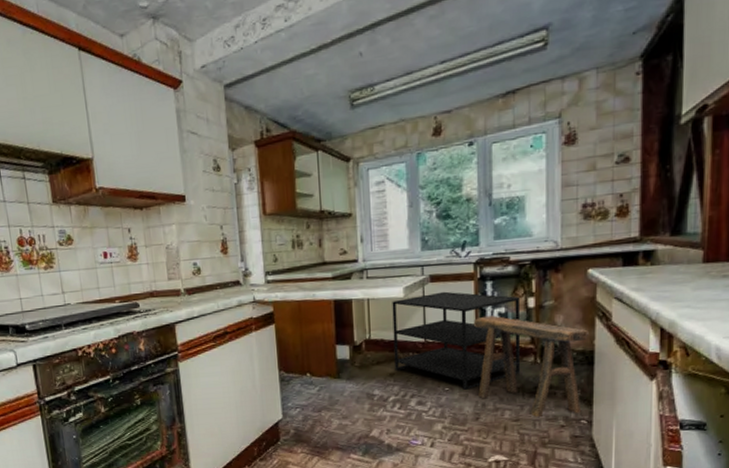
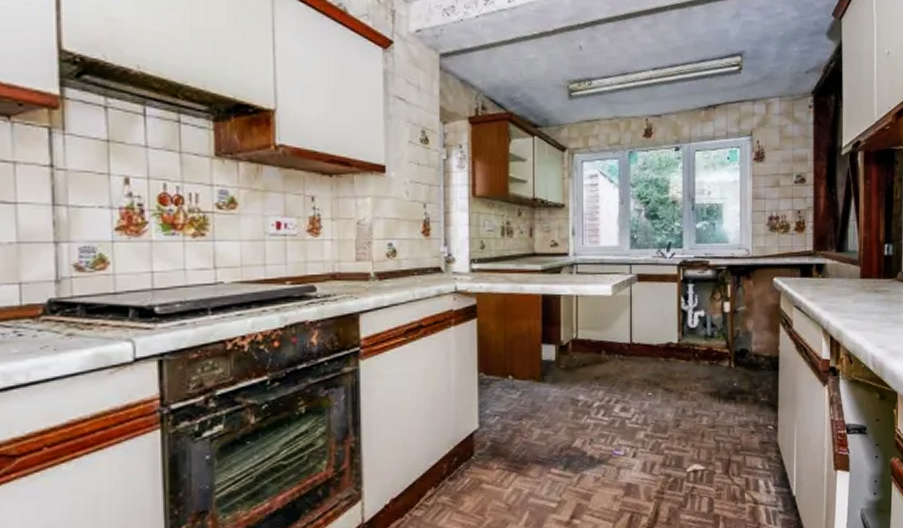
side table: present [392,291,521,390] -> none [600,292,718,395]
stool: present [474,315,588,417] -> none [677,318,774,423]

